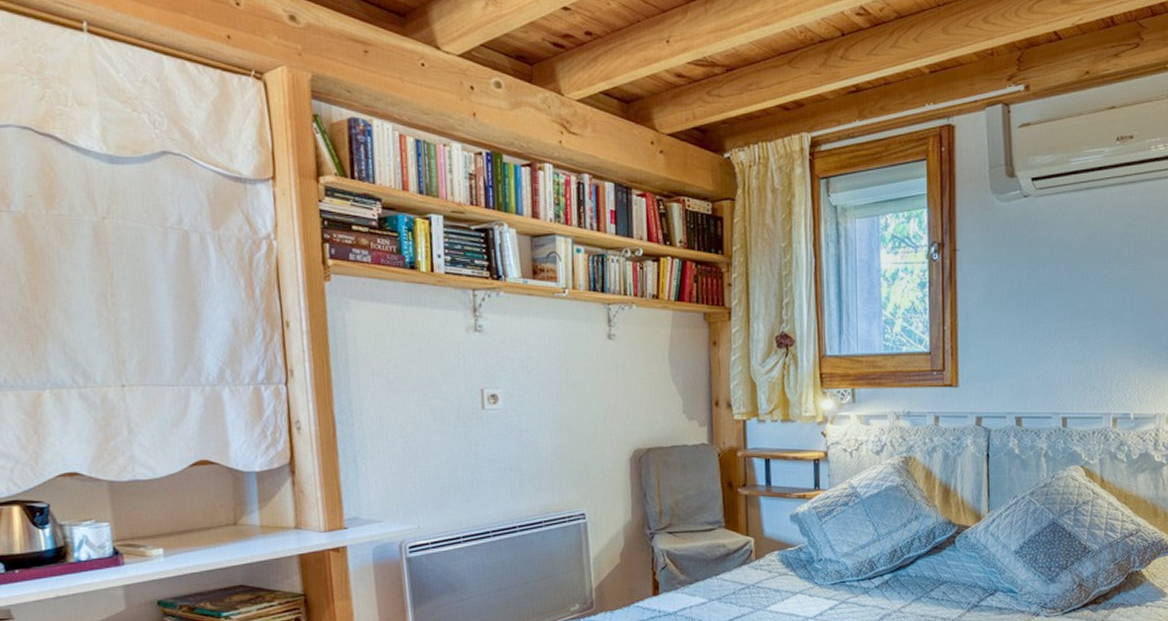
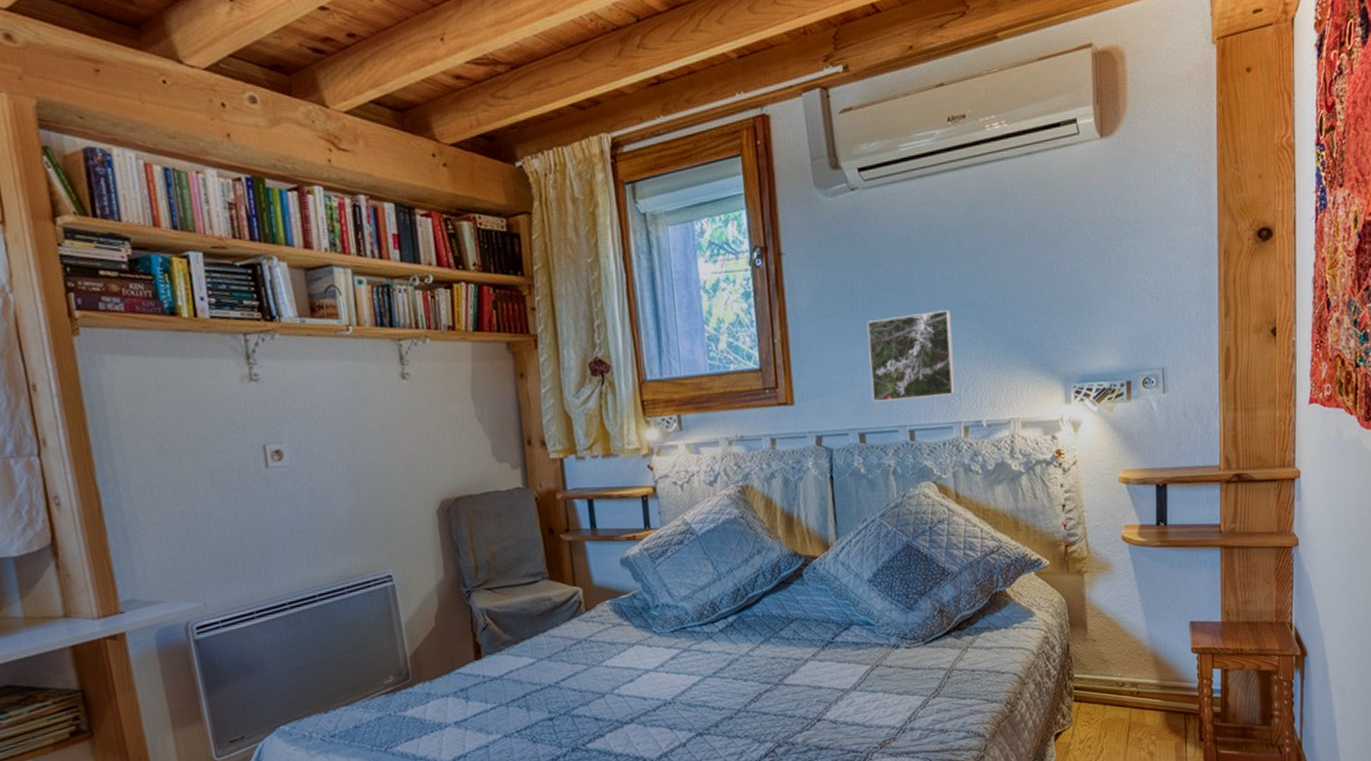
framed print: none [1030,311,1108,389] -> present [867,310,956,402]

